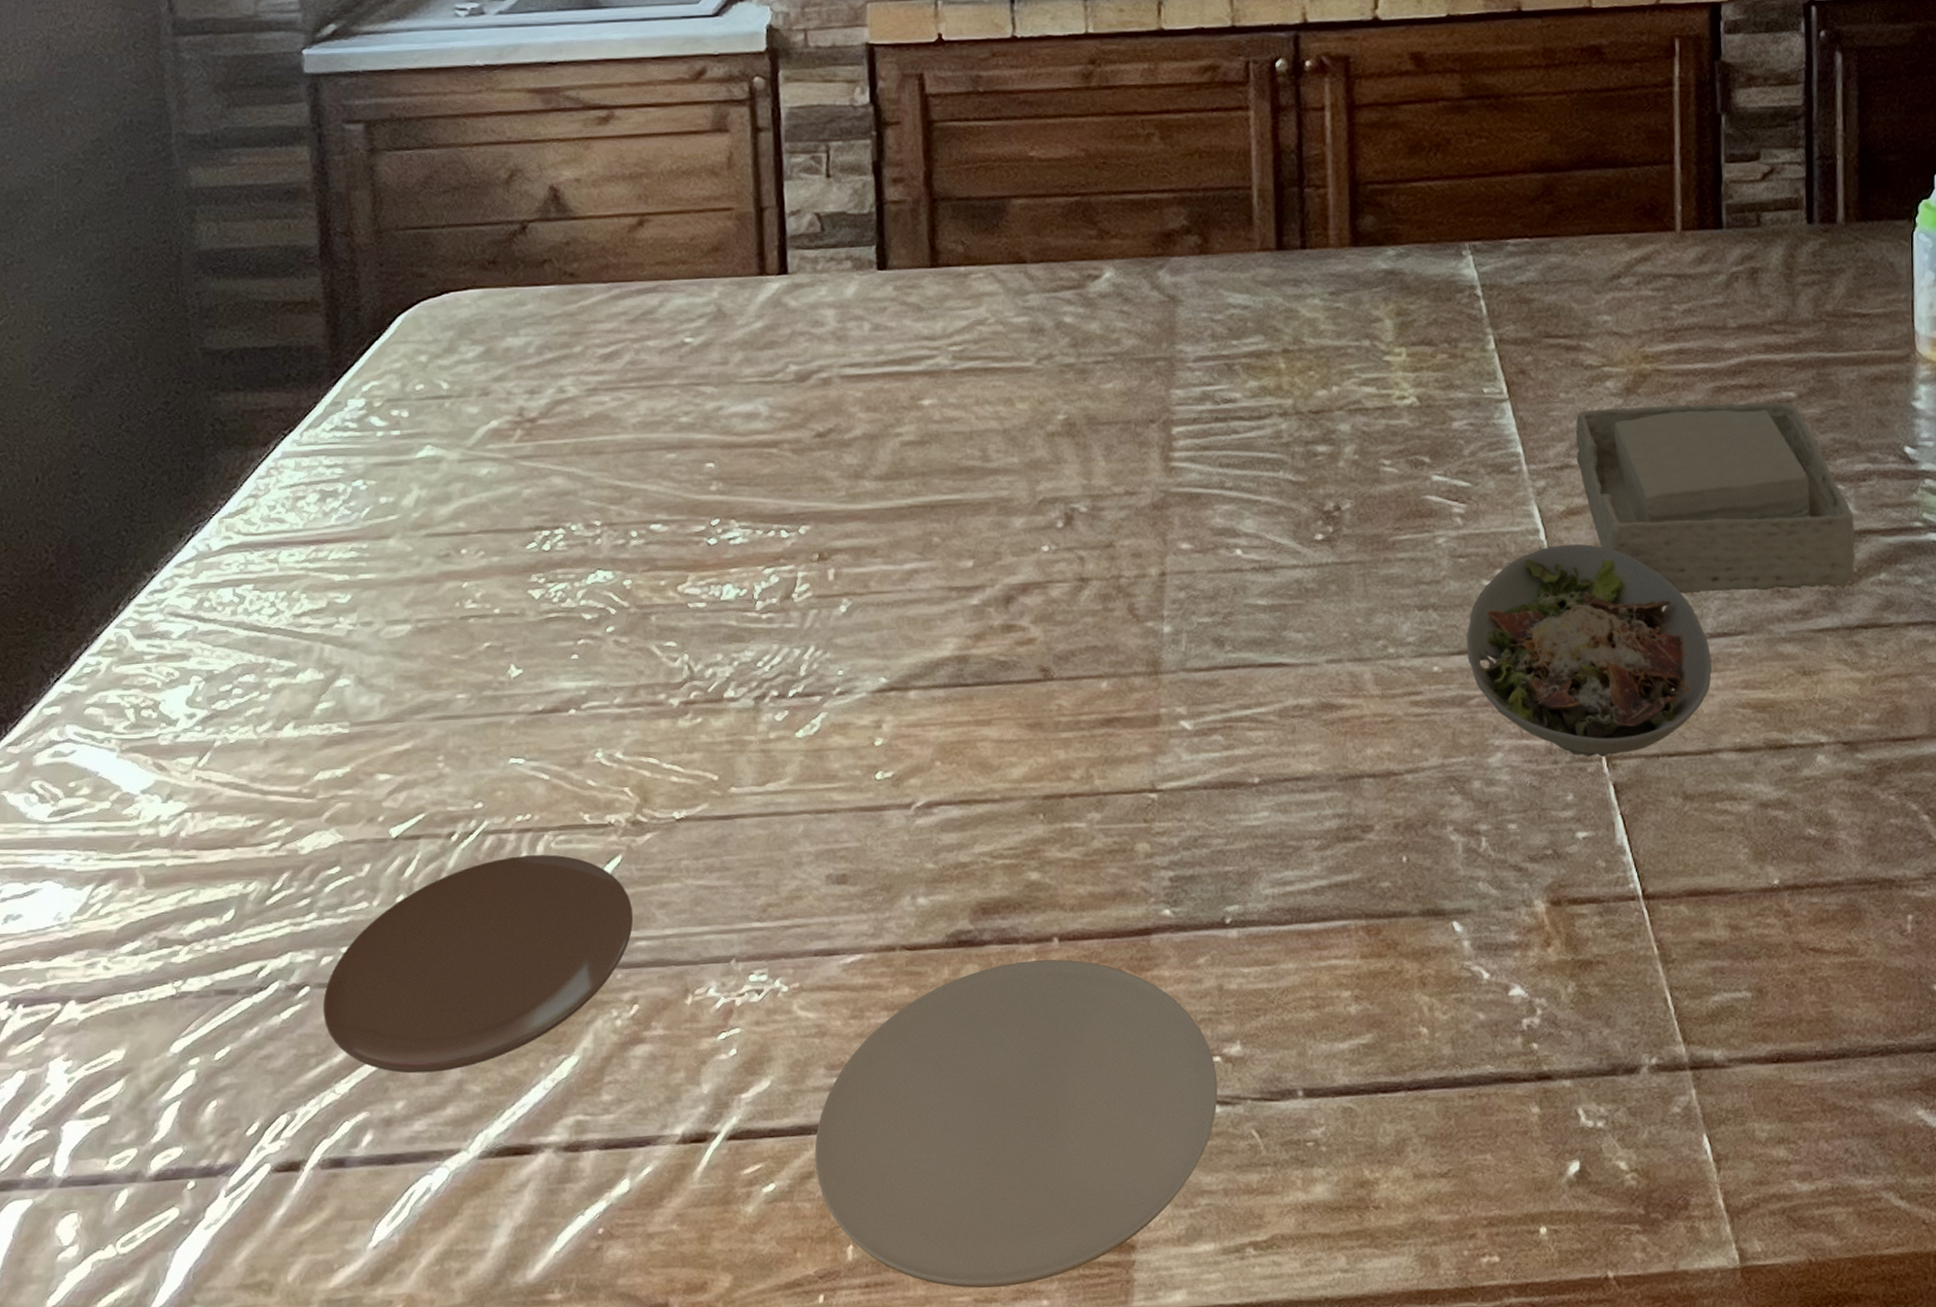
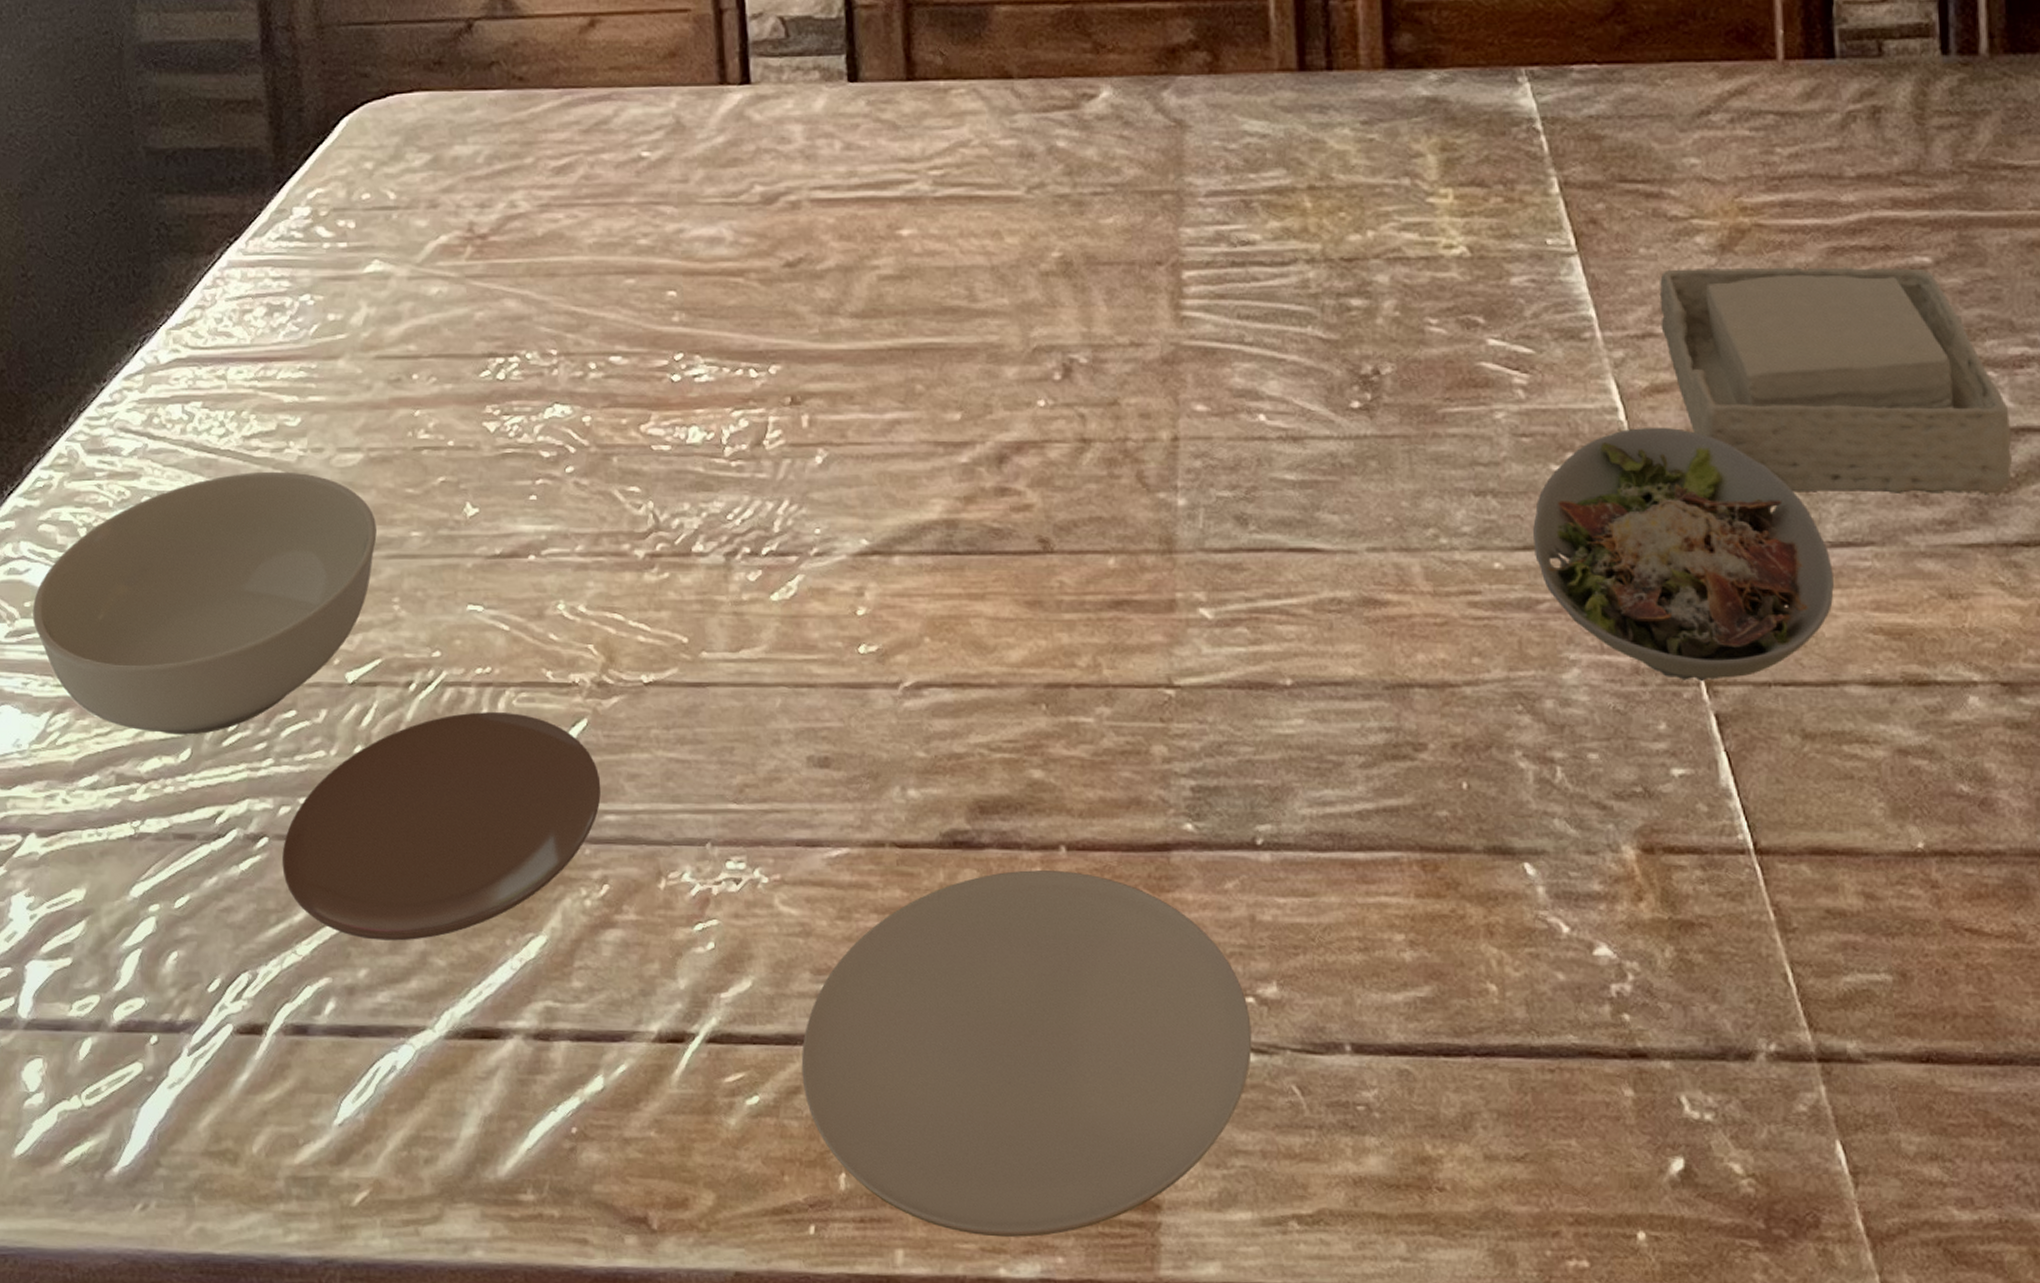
bowl: none [77,645,423,898] -> present [32,471,377,735]

